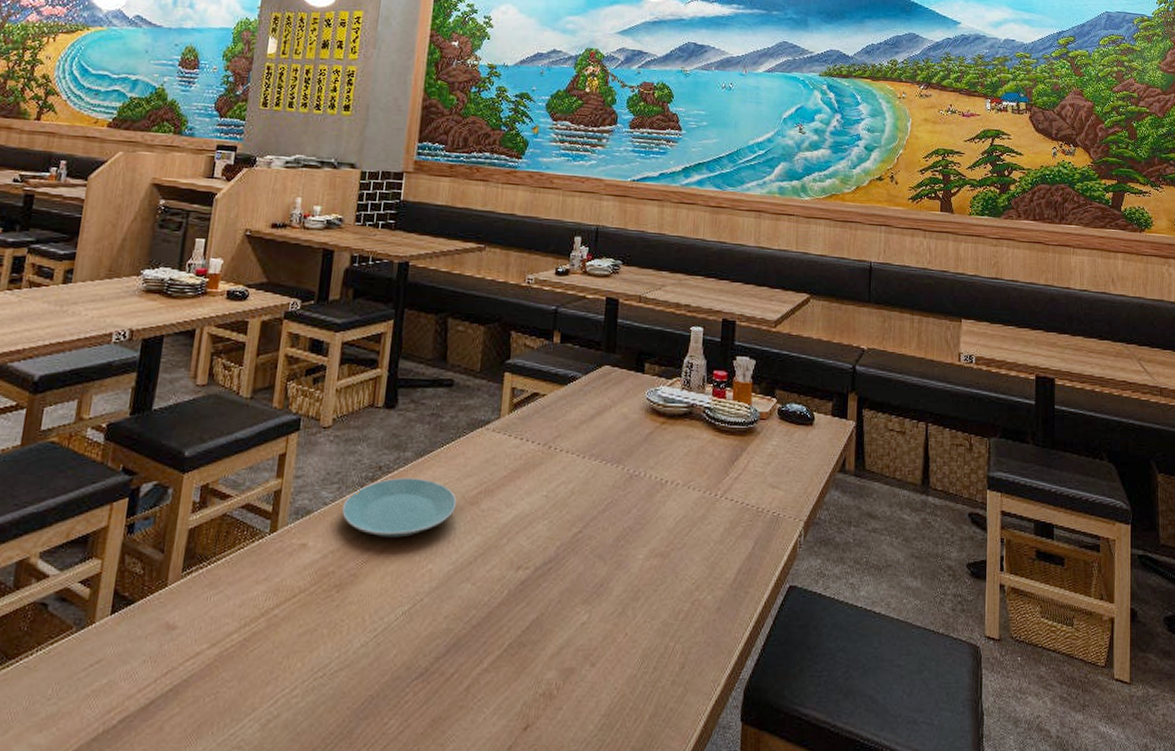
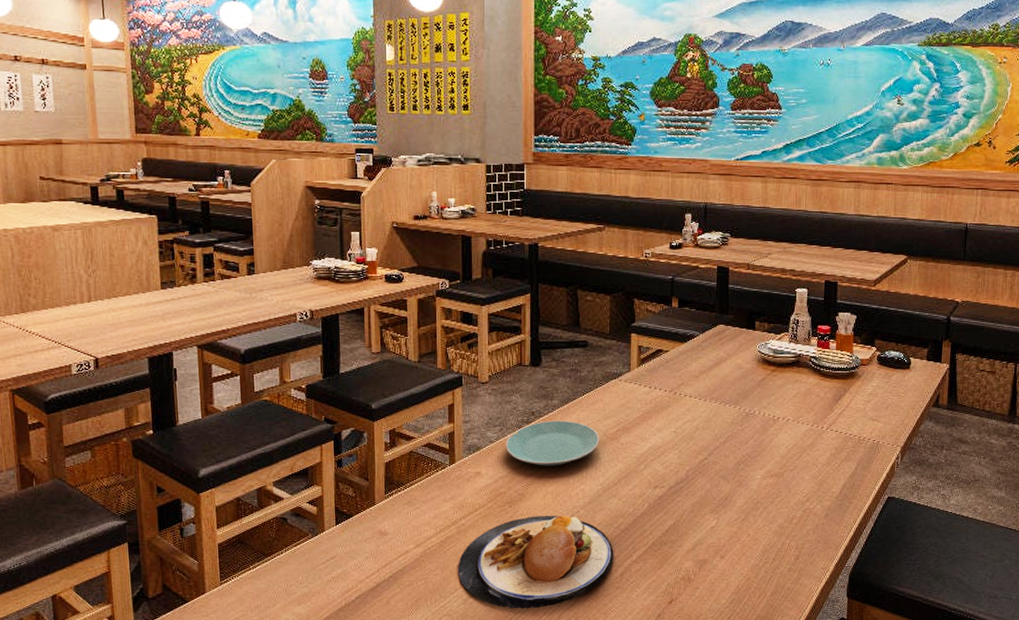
plate: none [259,604,461,740] -> present [458,515,614,610]

